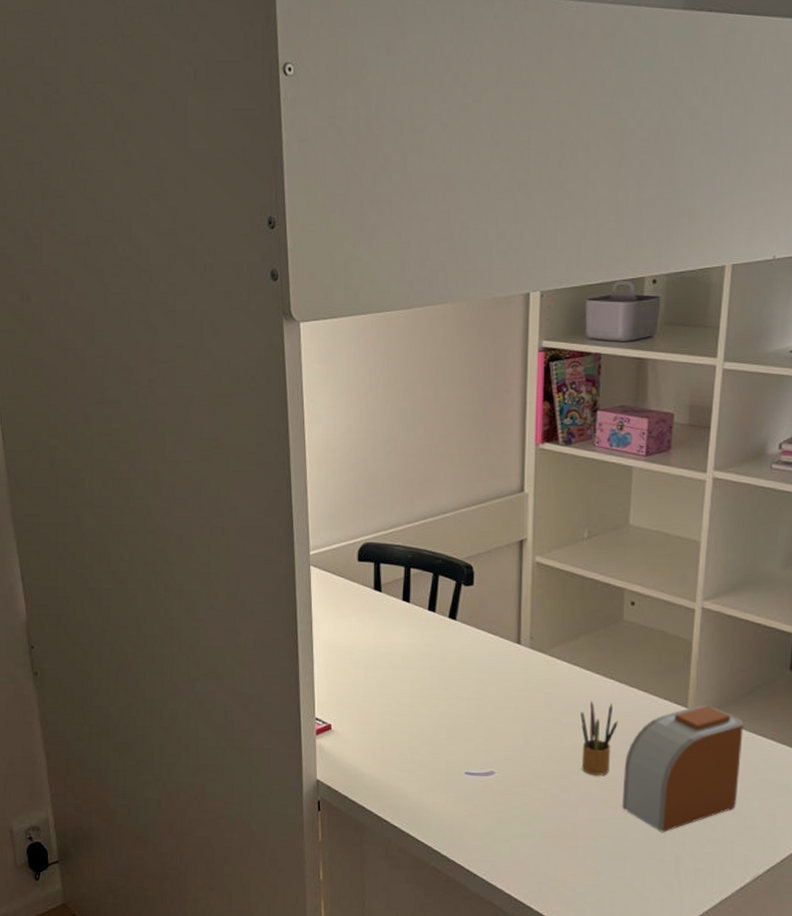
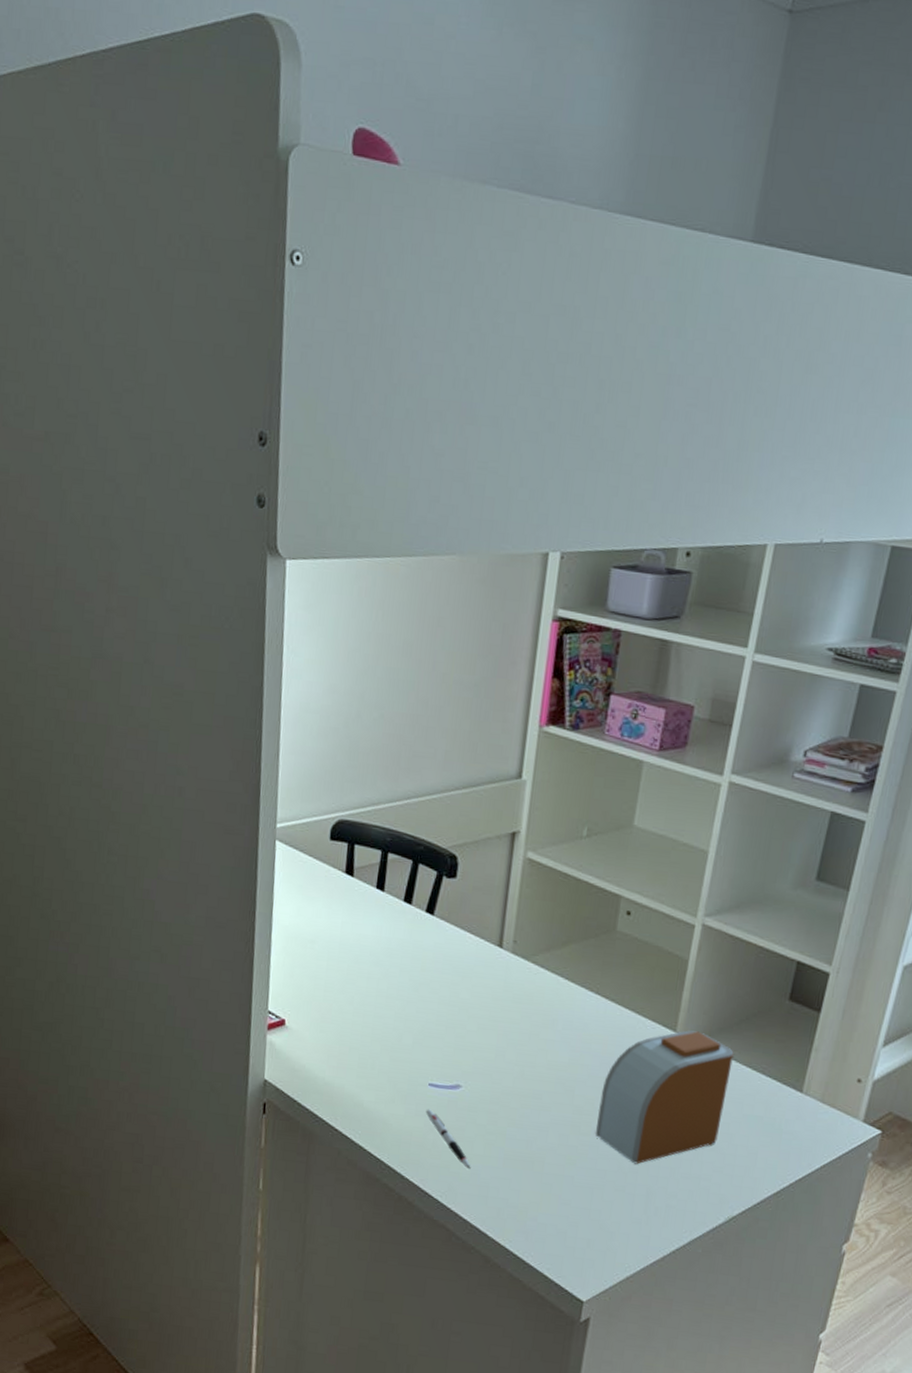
pen: none [464,795,510,849] -> present [425,1109,471,1170]
pencil box: present [579,700,618,776] -> none [555,1016,600,1098]

